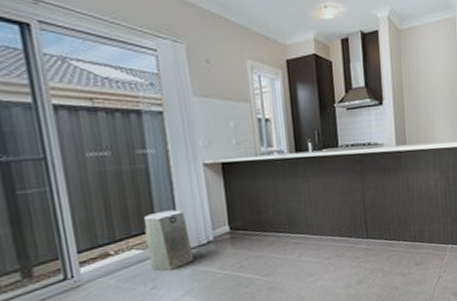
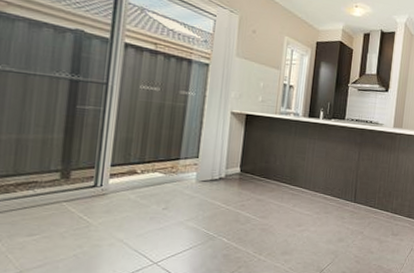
air purifier: present [144,209,194,272] -> none [168,144,206,197]

